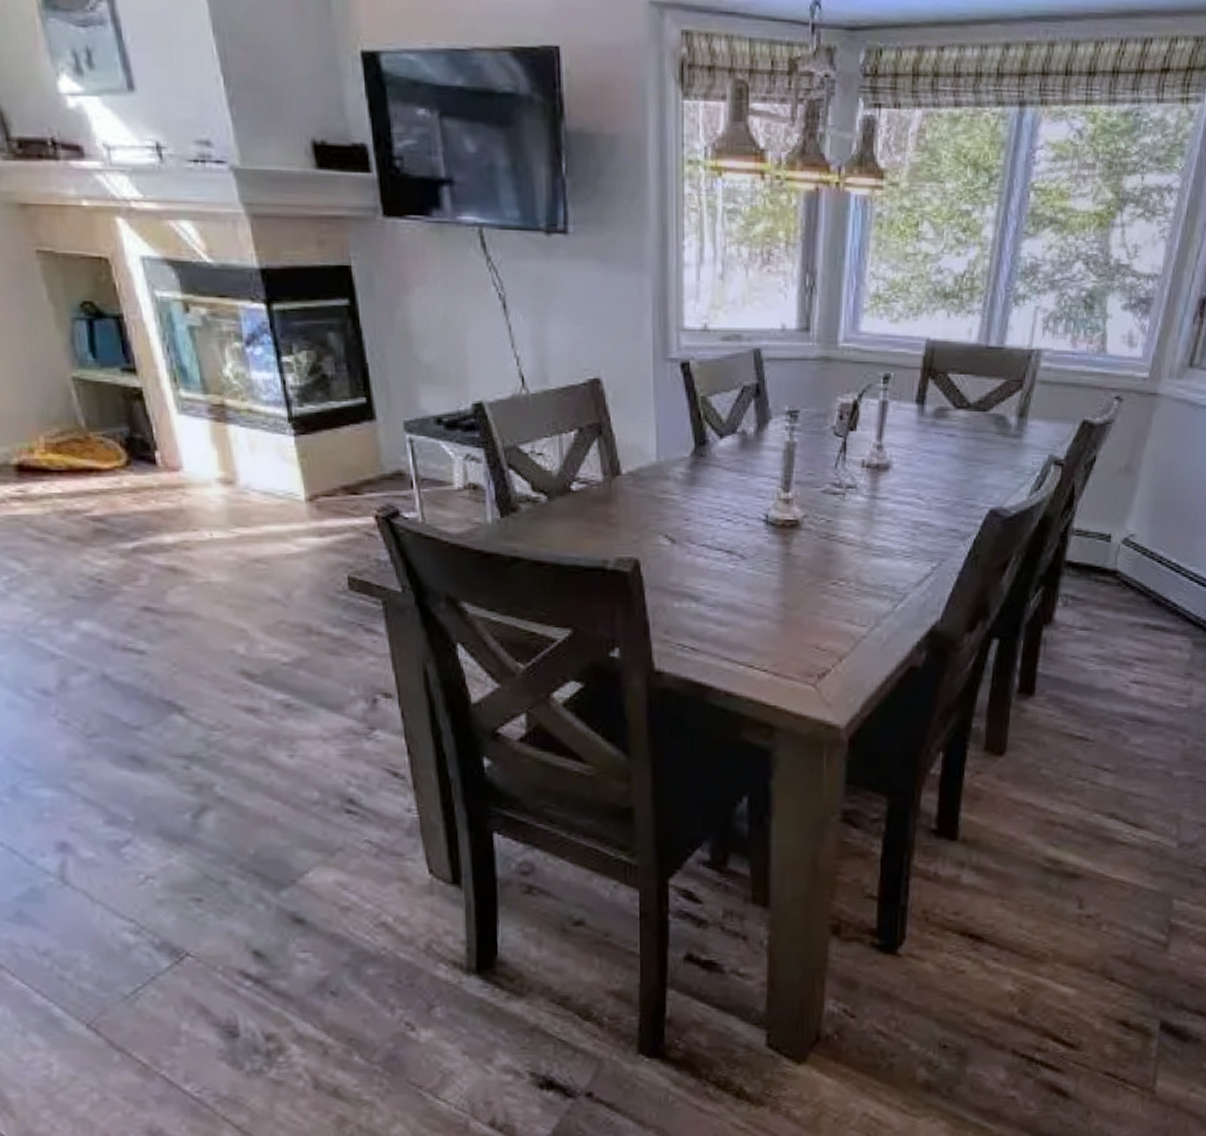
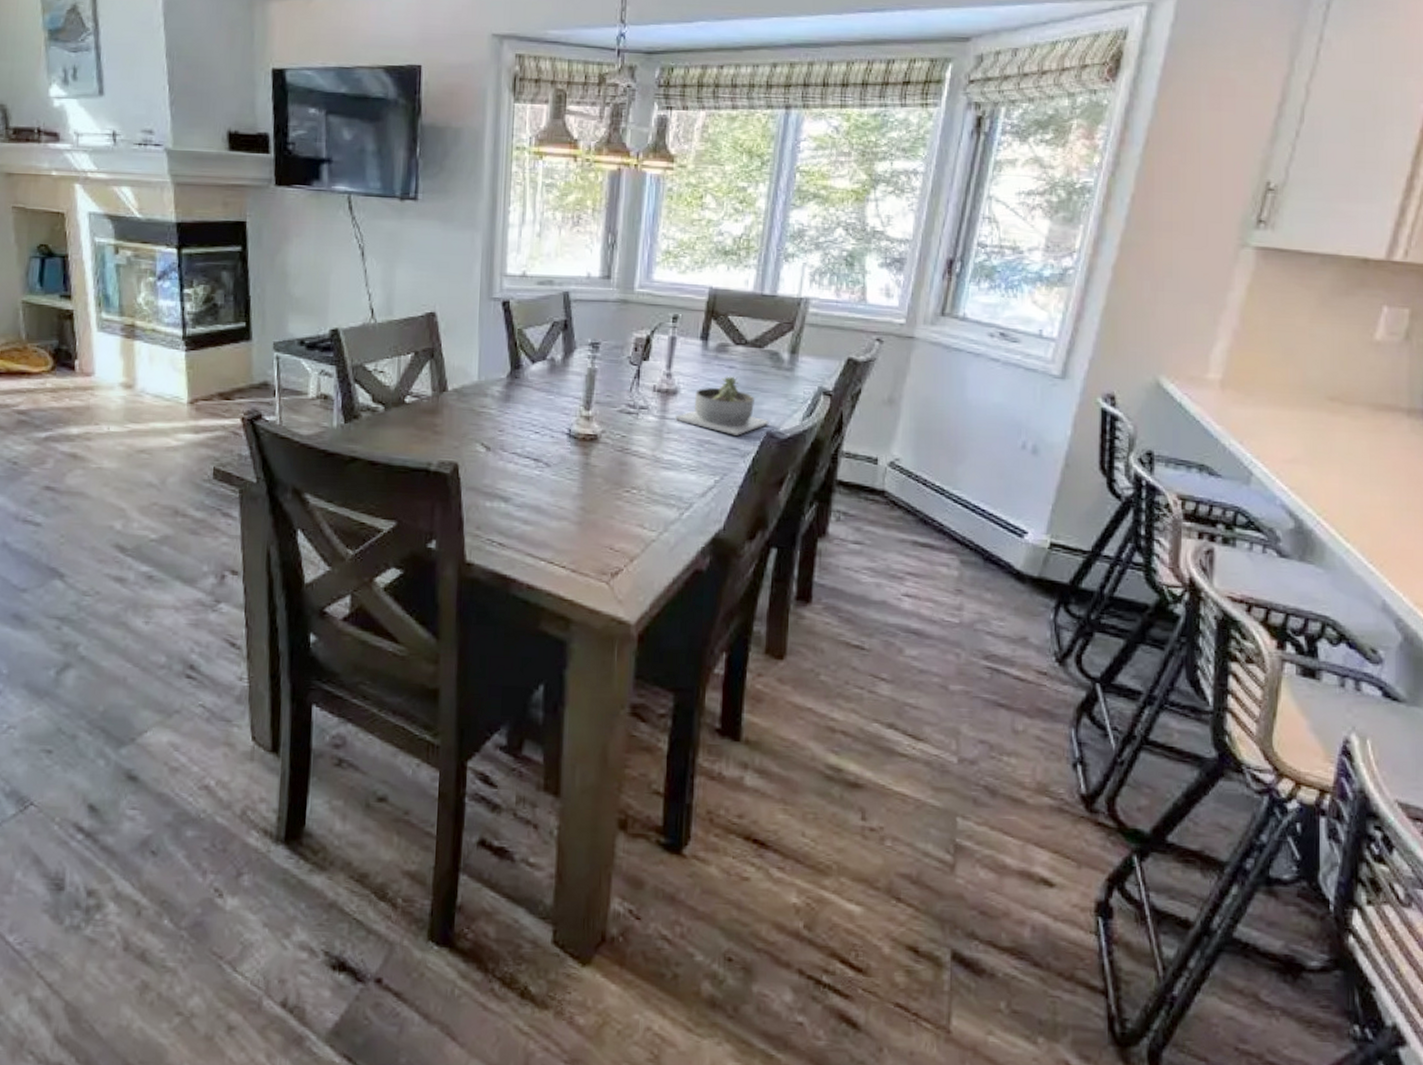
succulent planter: none [887,446,993,515] -> present [675,376,769,435]

